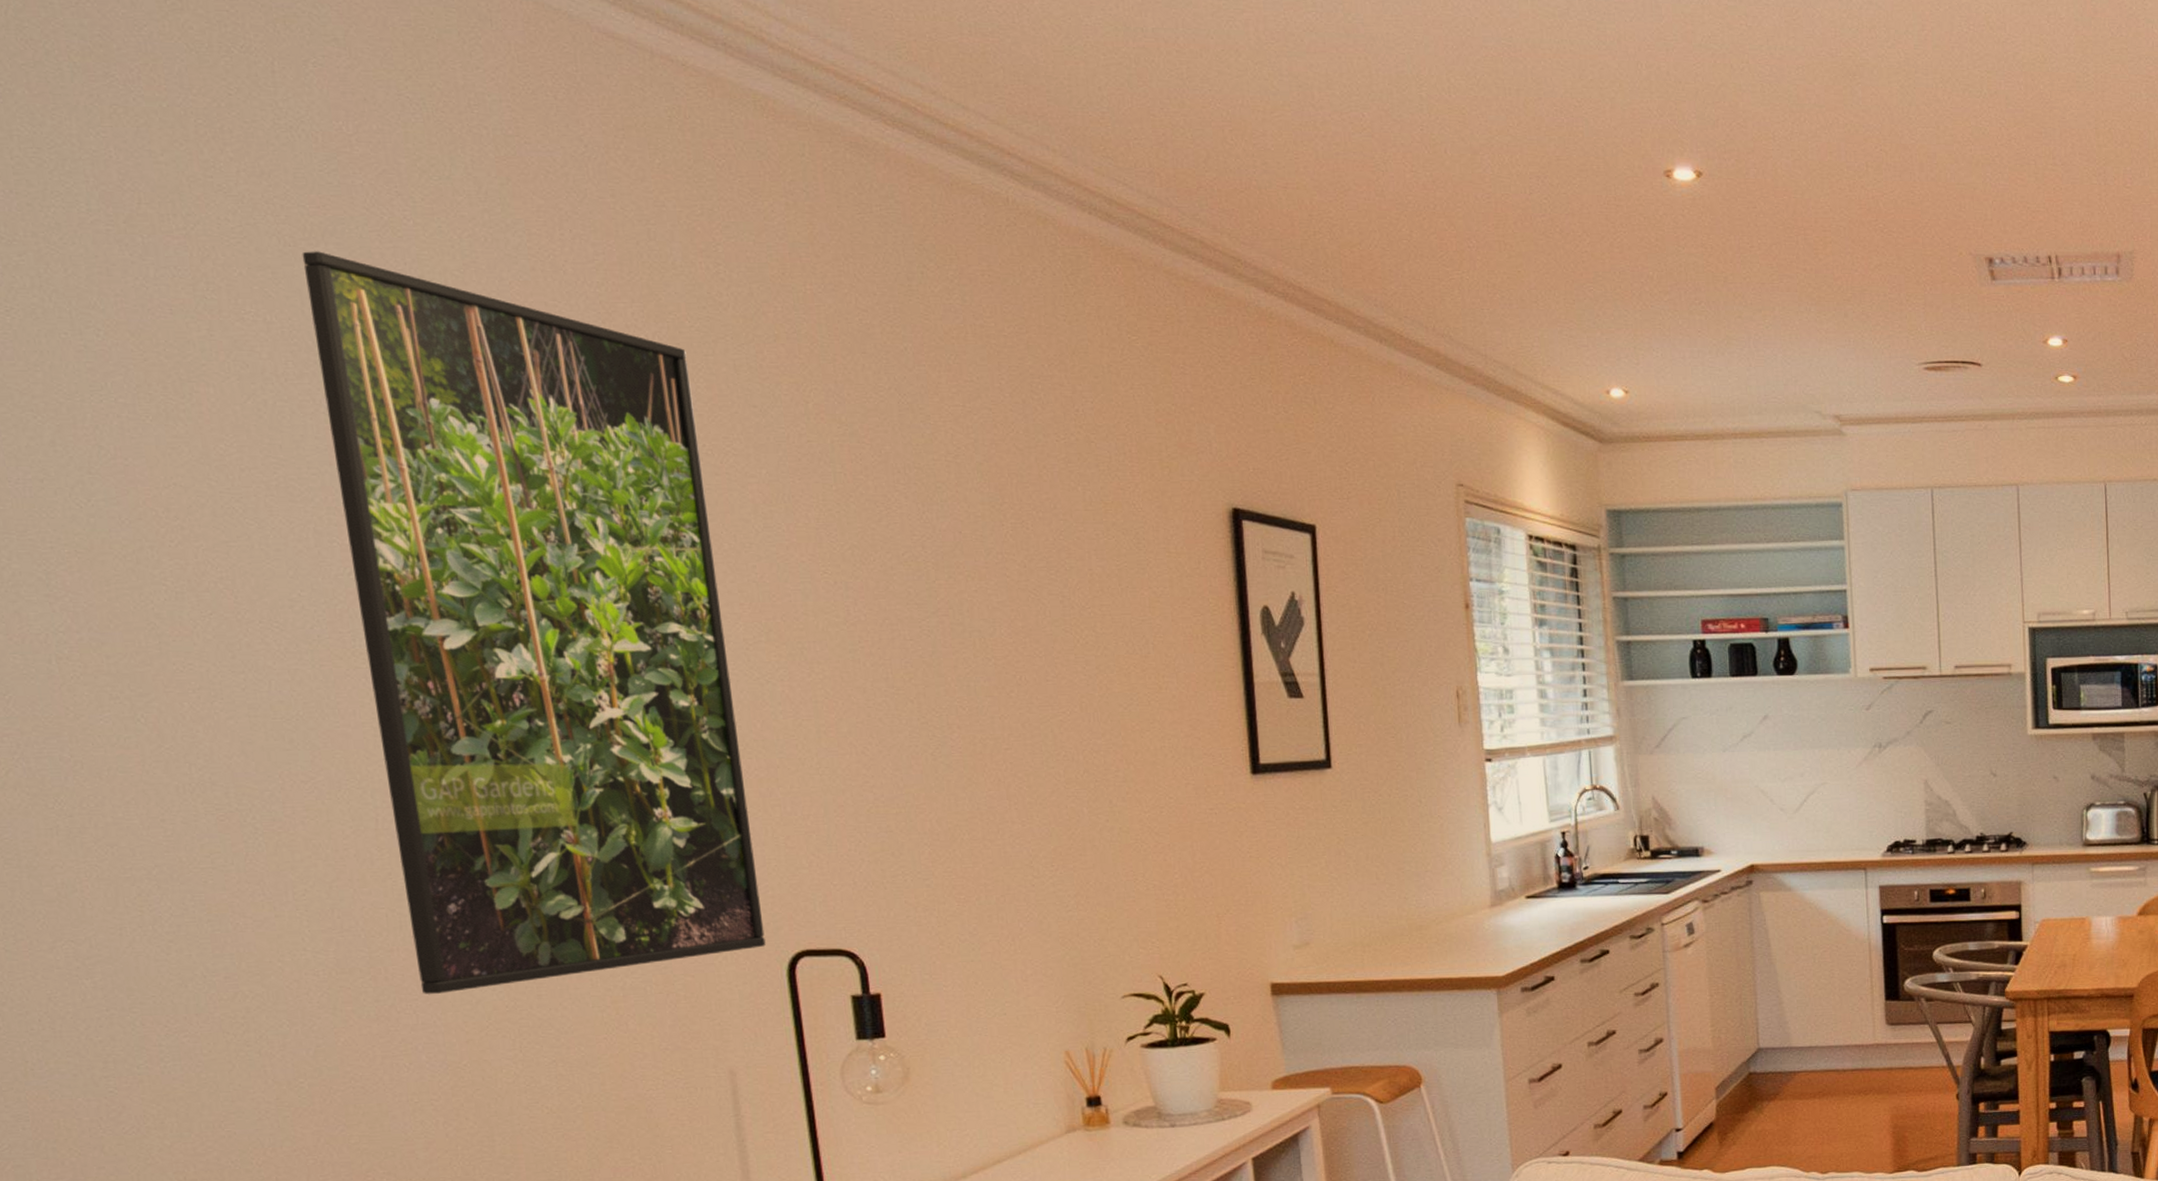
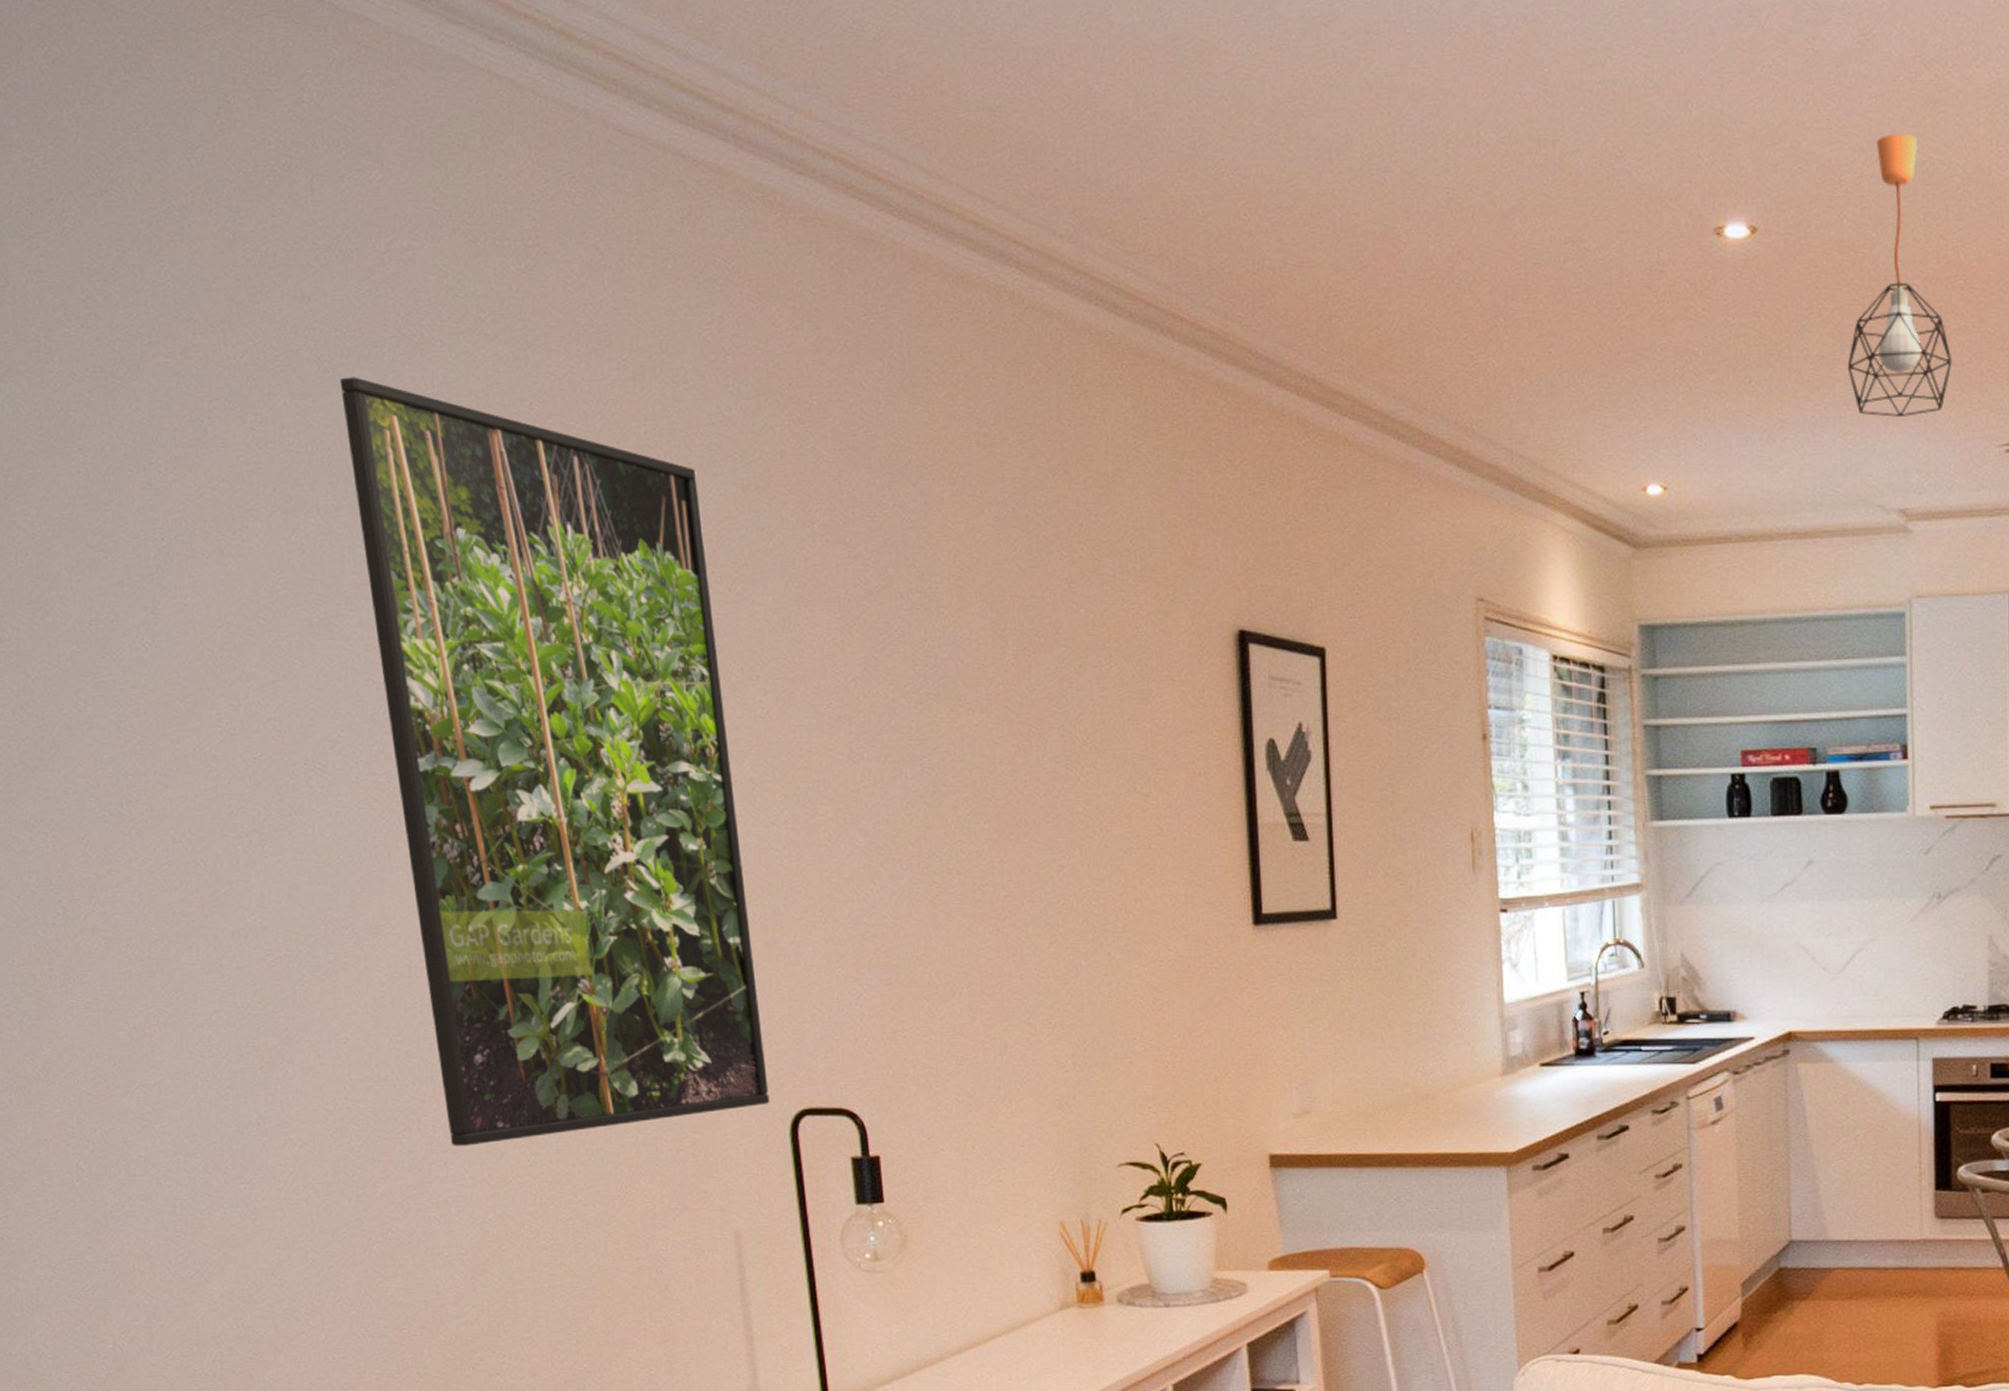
pendant light: none [1785,99,1876,337] -> present [1847,133,1952,417]

